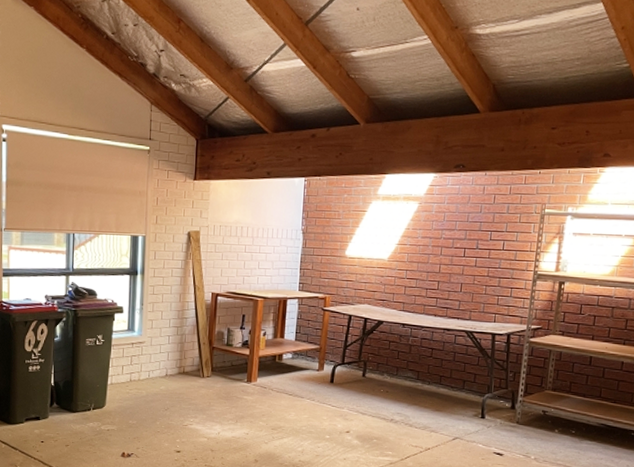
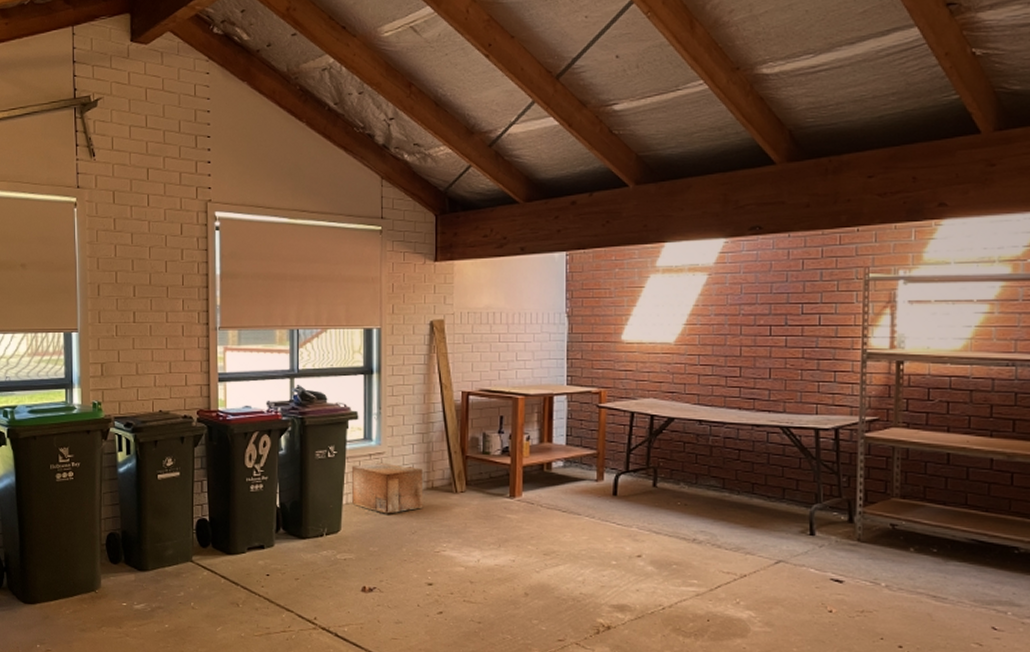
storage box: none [116,350,177,394] -> present [352,462,424,514]

